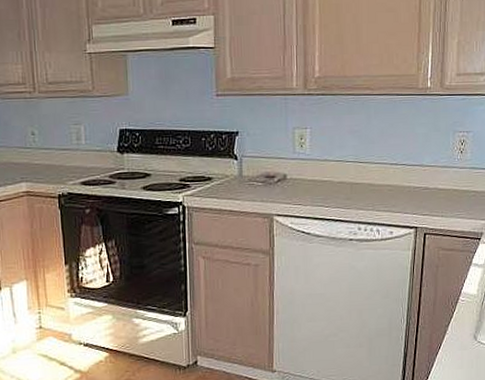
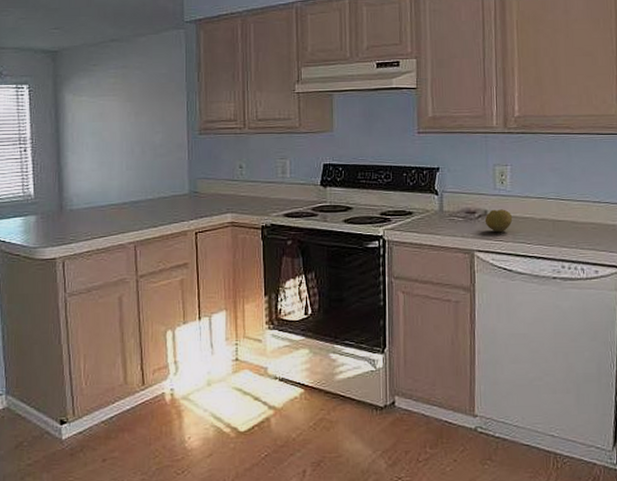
fruit: none [284,173,312,197] -> present [484,209,513,233]

